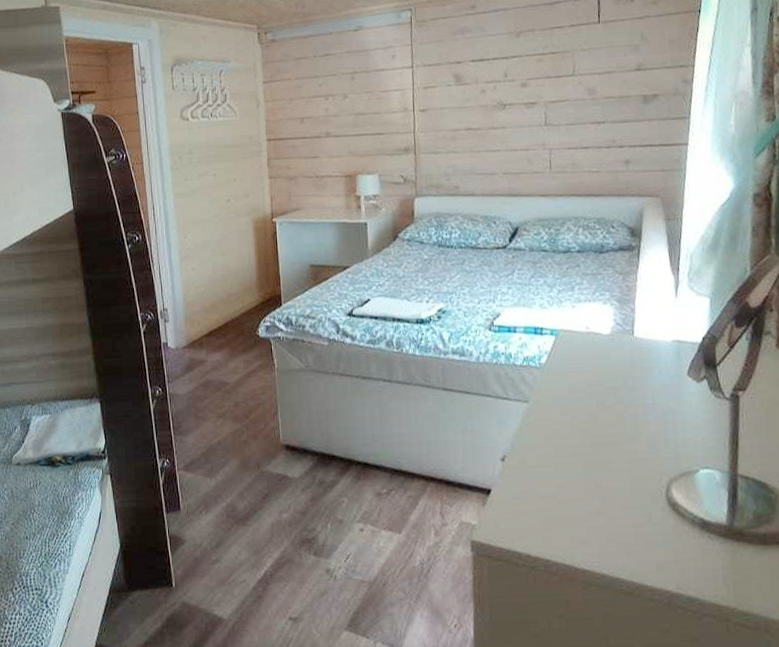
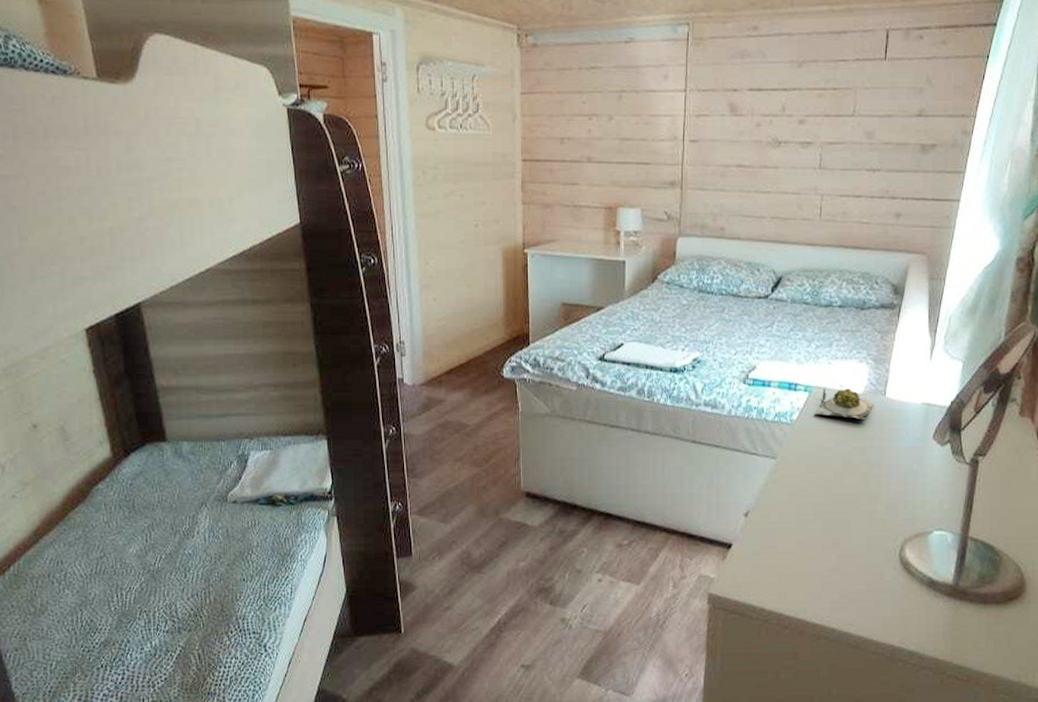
succulent plant: none [563,329,623,360] -> present [815,388,874,420]

